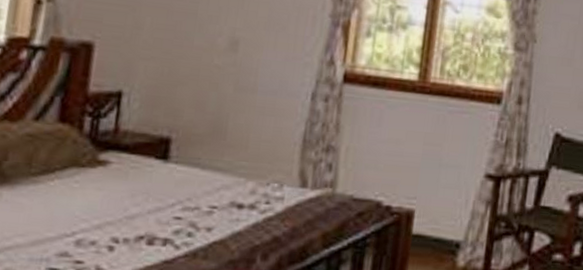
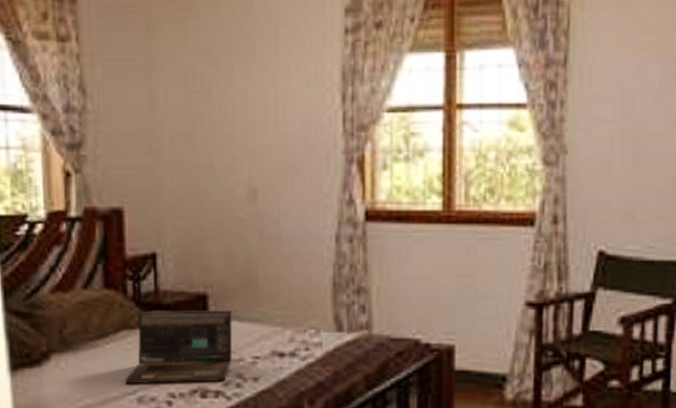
laptop: none [63,150,195,229] -> present [124,310,233,384]

